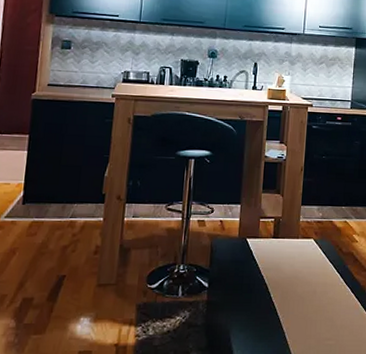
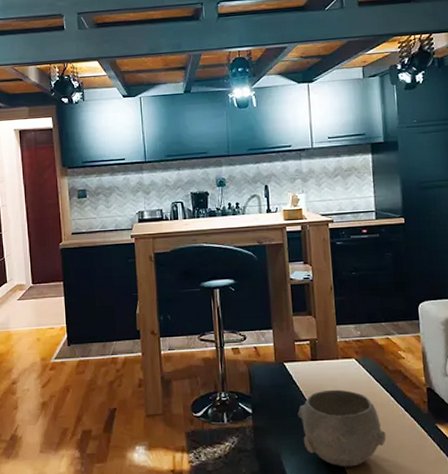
bowl: none [252,268,332,345] -> present [297,389,387,467]

